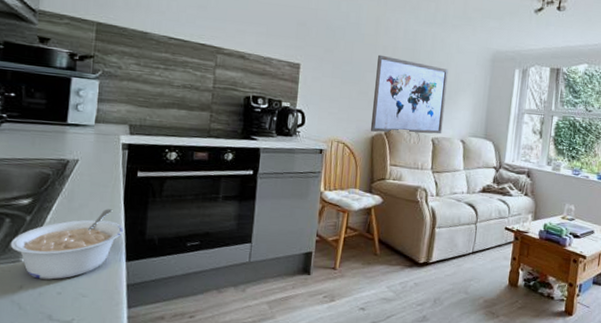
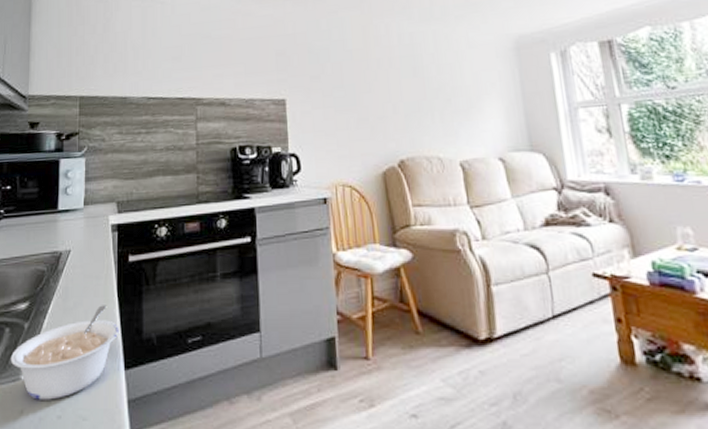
wall art: present [370,54,449,134] -> none [373,69,471,166]

